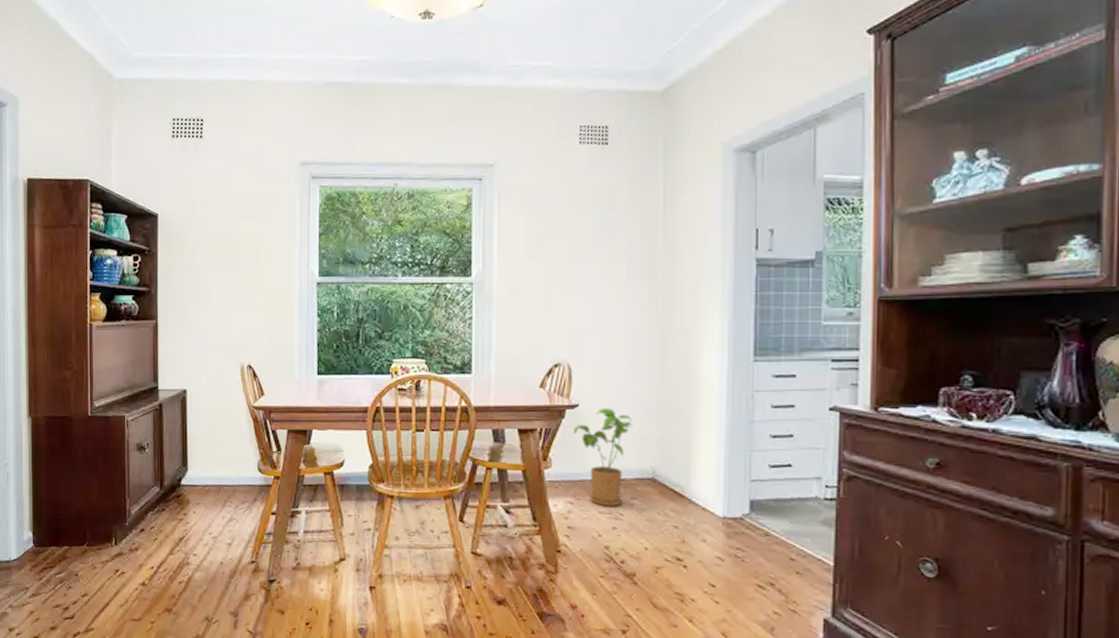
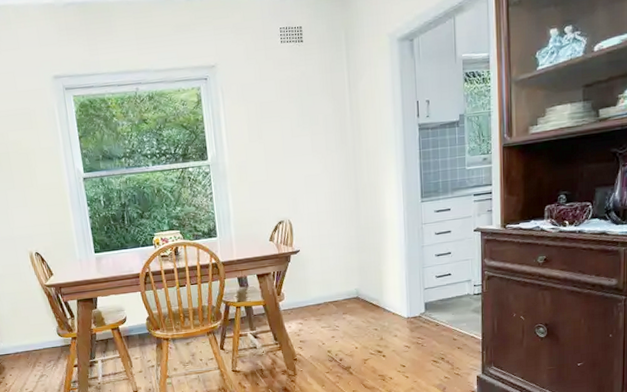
house plant: present [573,407,633,507] -> none [297,250,340,323]

